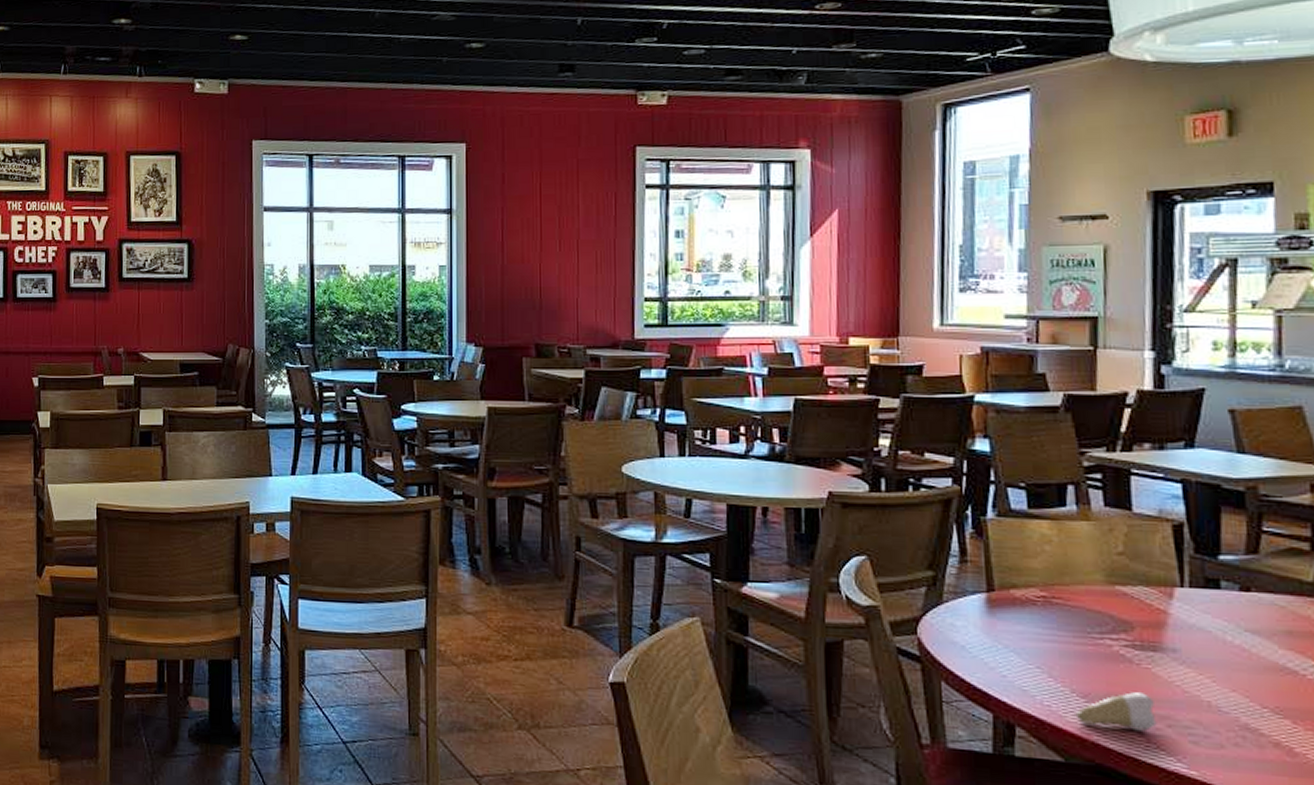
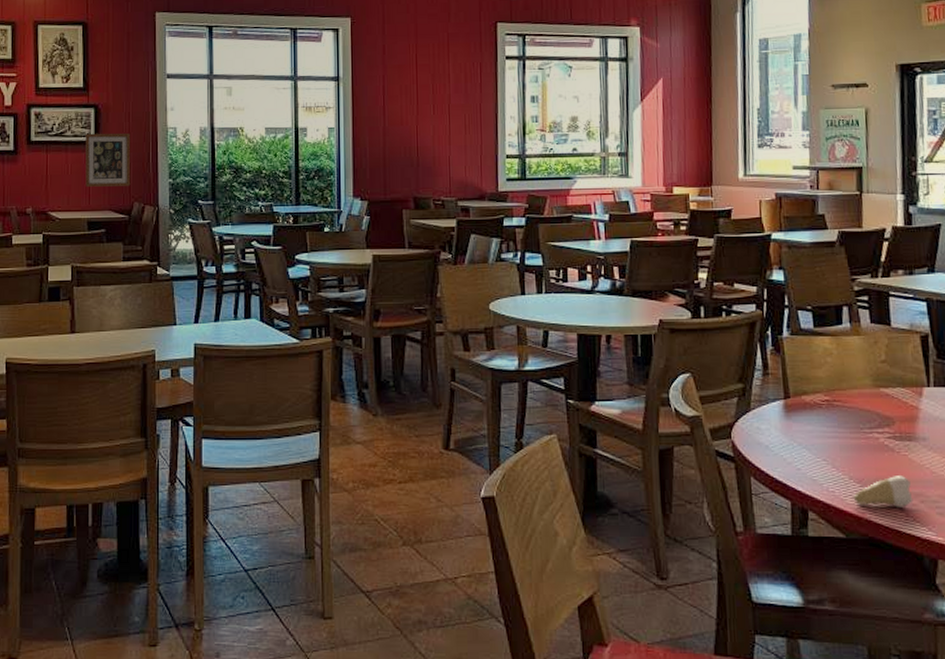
wall art: none [178,270,225,327] -> present [85,133,131,187]

